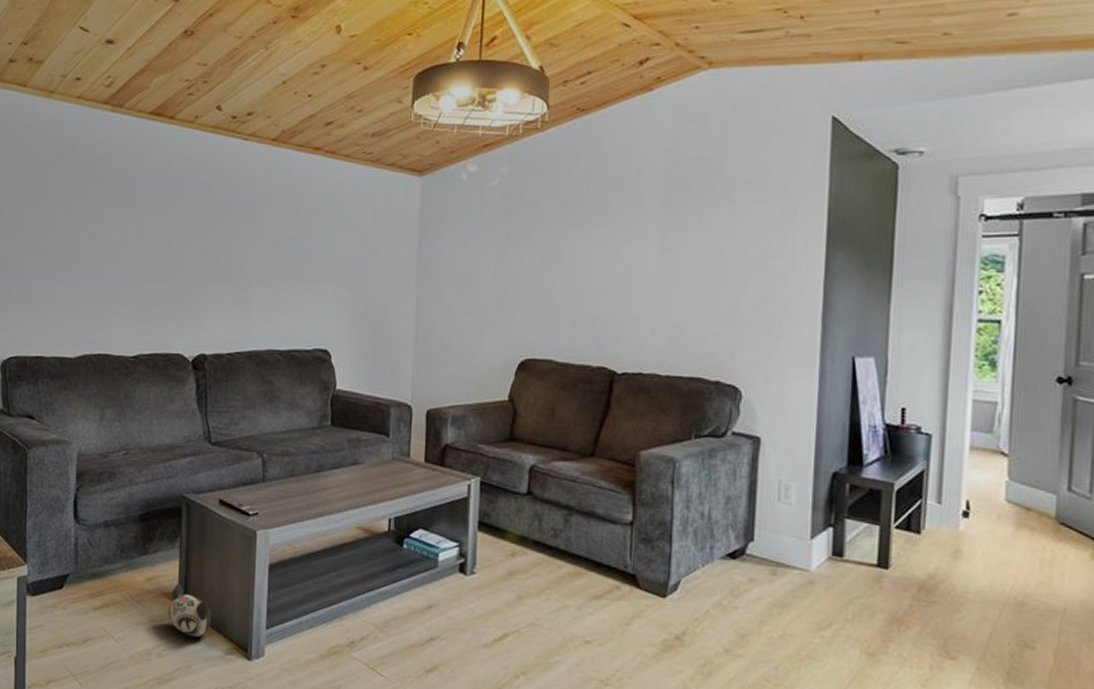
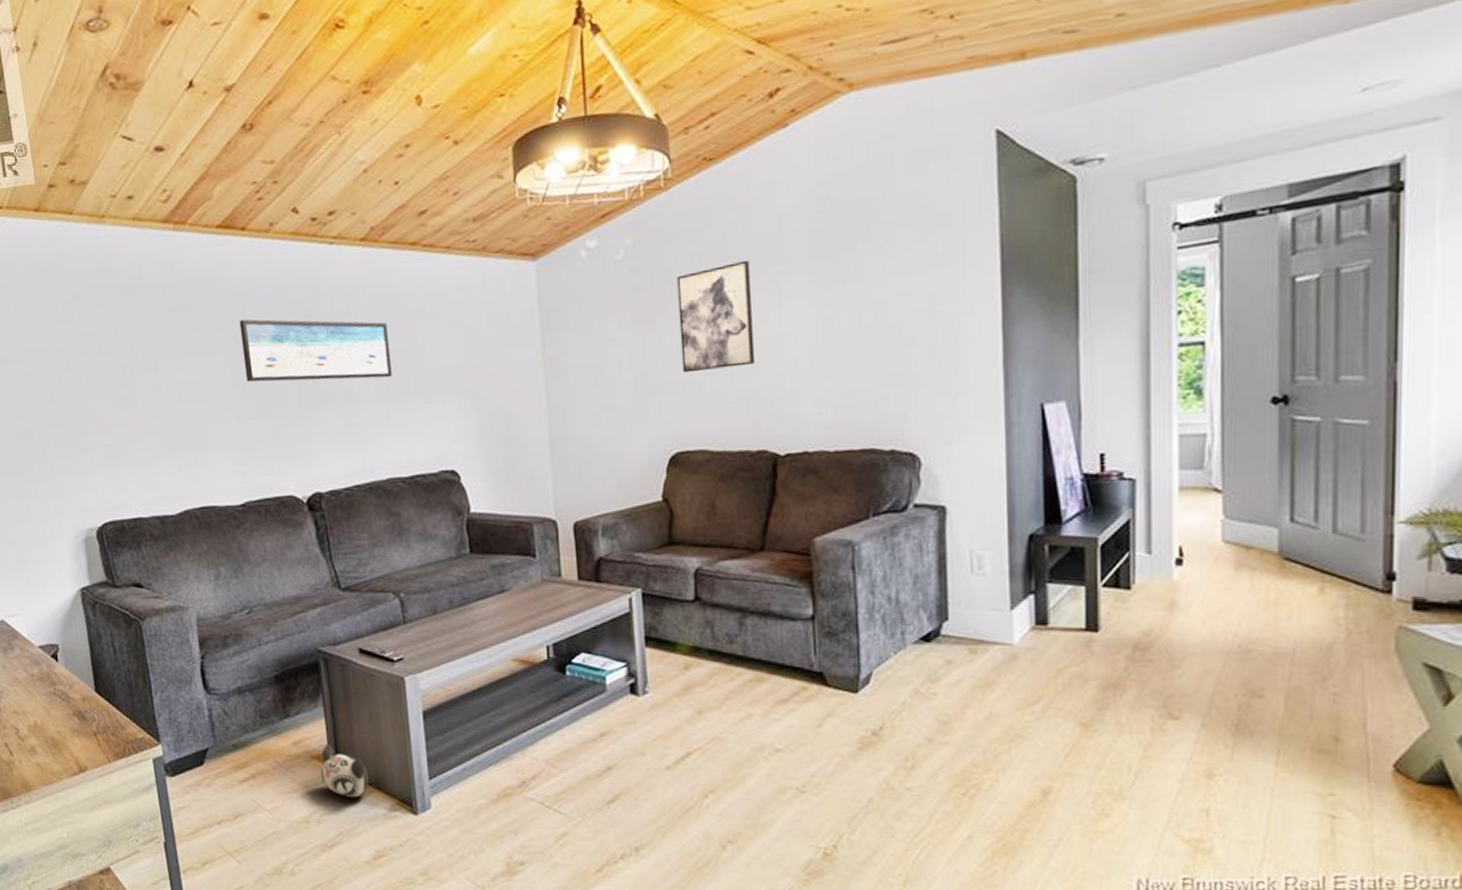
wall art: none [154,194,285,260] -> present [239,319,392,383]
wall art: none [539,199,607,291] -> present [676,260,754,373]

